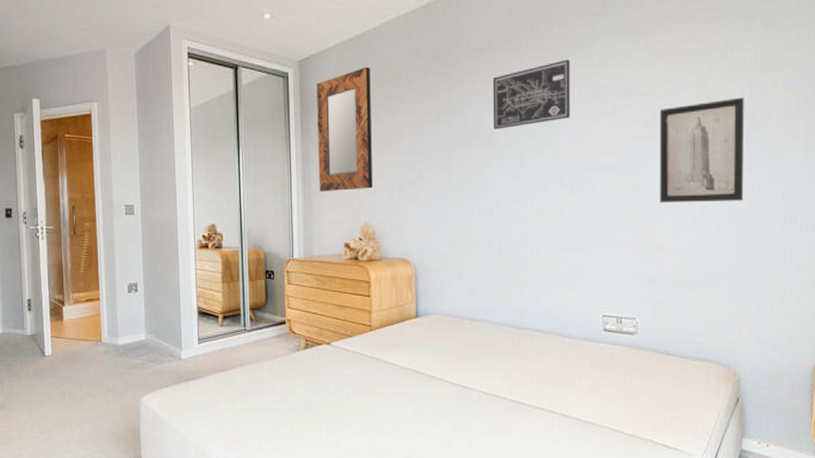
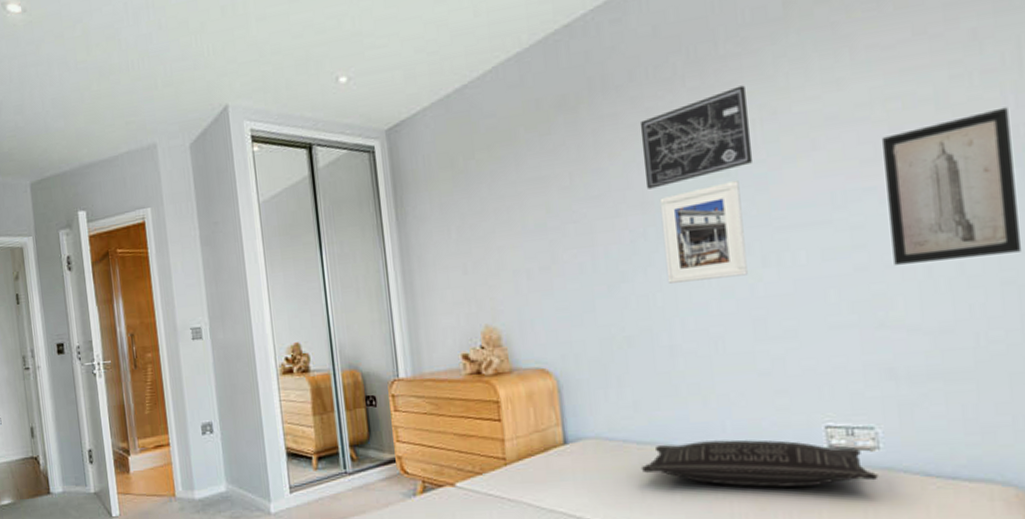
home mirror: present [317,66,373,191] -> none [410,126,493,291]
pillow: none [471,321,635,359] -> present [641,439,879,488]
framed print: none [502,130,559,202] -> present [659,181,748,283]

